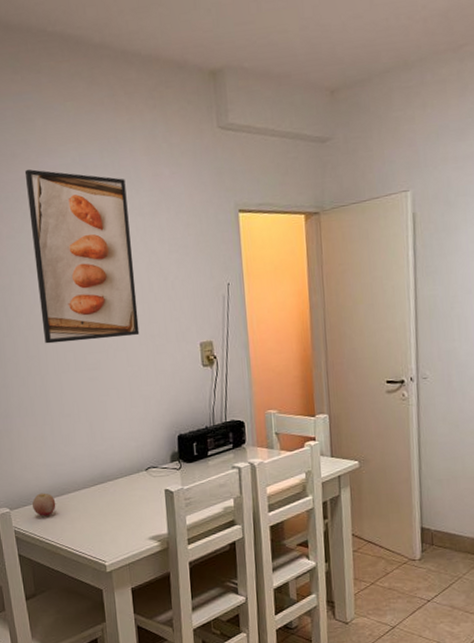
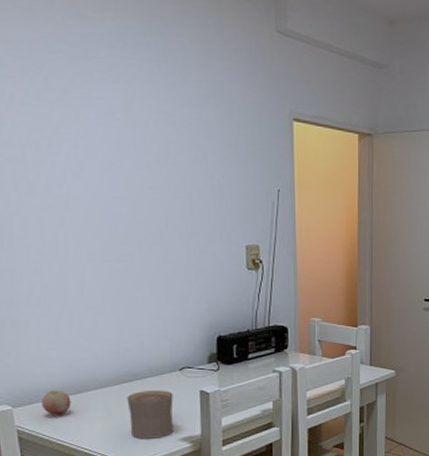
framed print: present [24,169,140,344] -> none [46,30,180,231]
cup: none [101,490,143,538] -> present [127,390,173,439]

